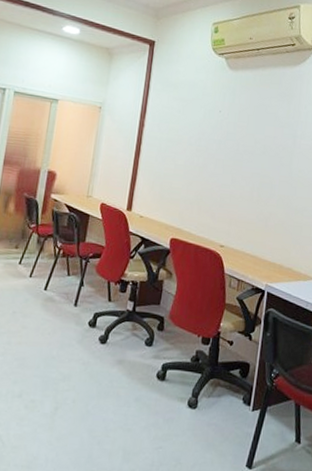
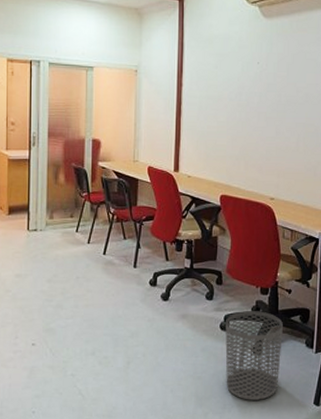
waste bin: none [156,360,222,459] -> present [225,311,283,400]

